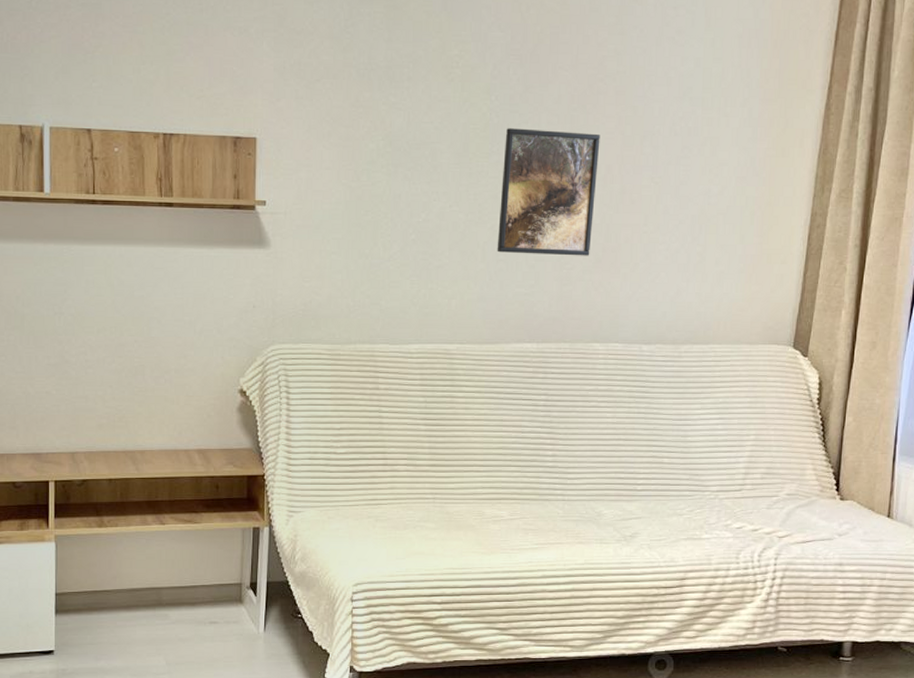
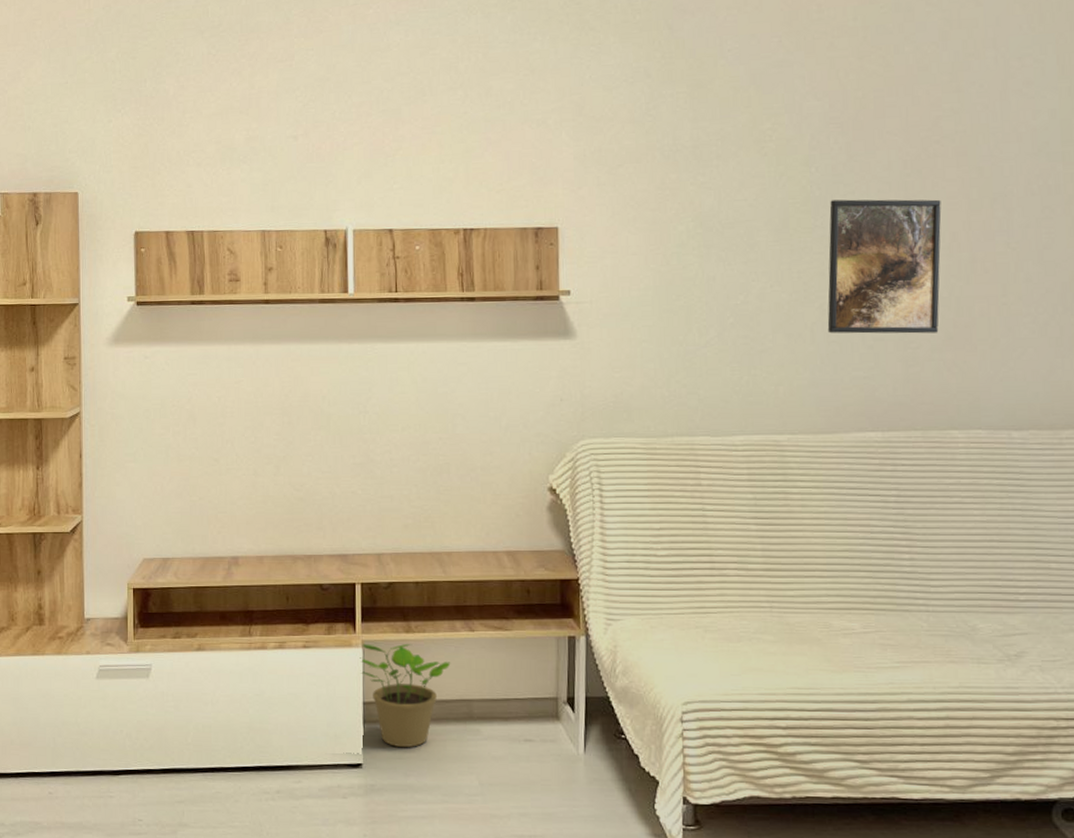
potted plant: none [52,537,142,634] -> present [360,643,451,748]

